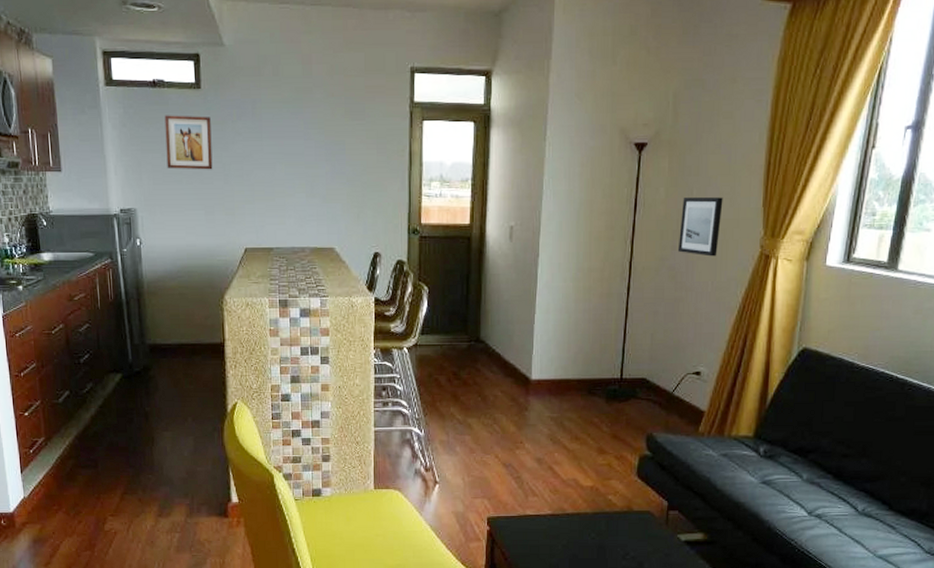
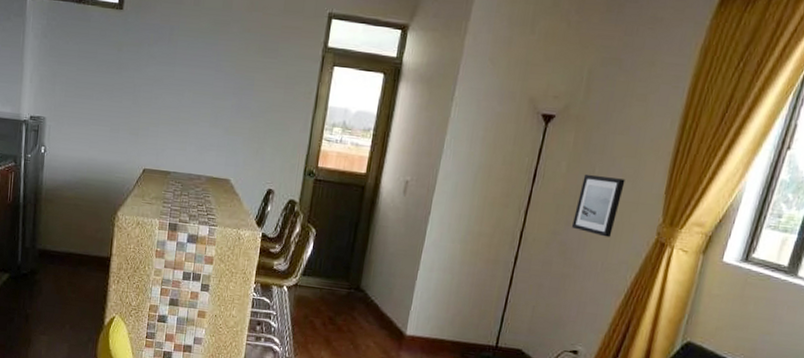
wall art: present [164,115,213,170] -> none [80,31,128,89]

